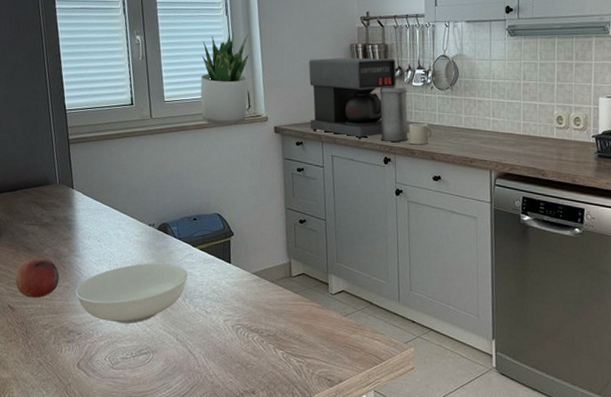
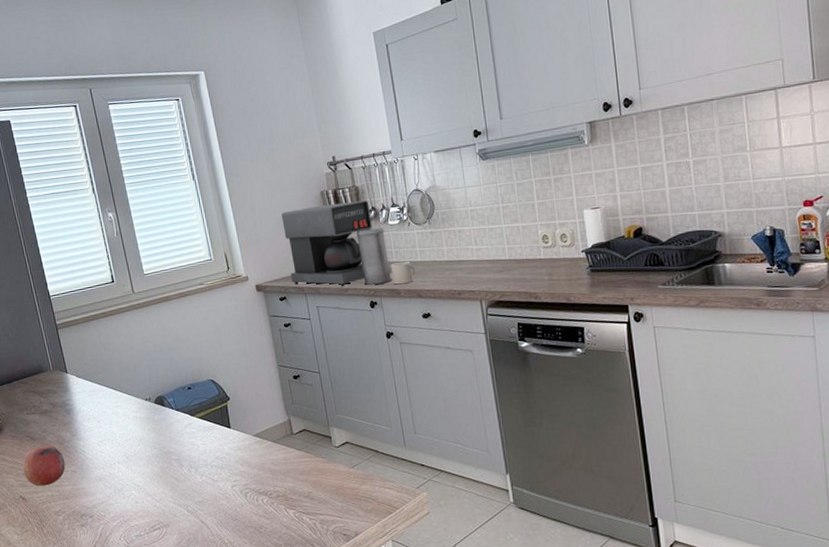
bowl: present [75,263,188,324] -> none [82,436,190,502]
planter: present [200,32,249,126] -> none [173,195,226,292]

